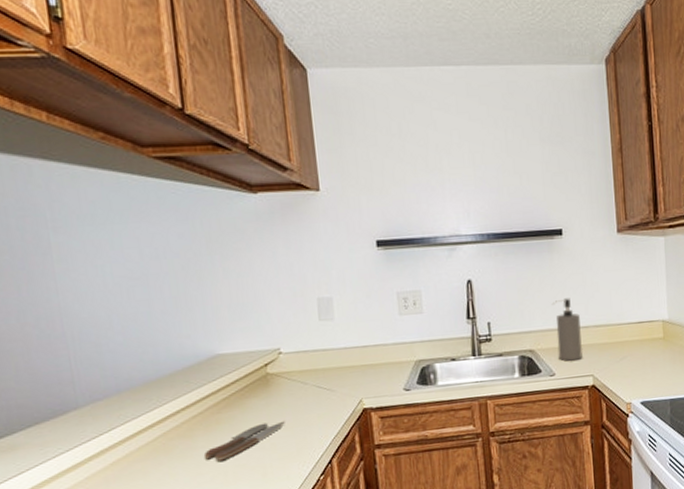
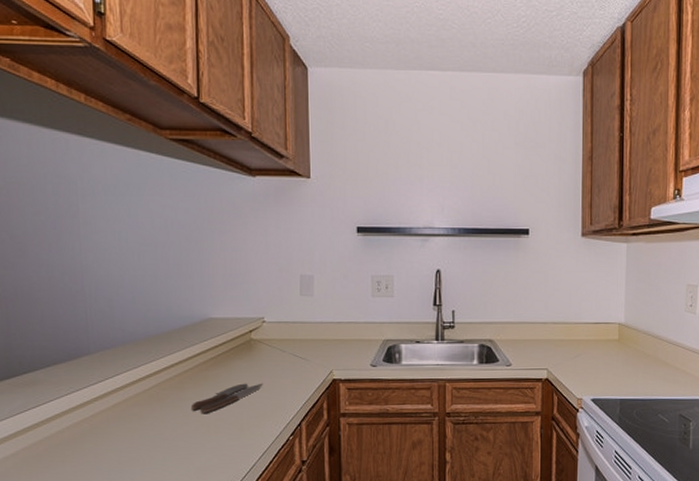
soap dispenser: present [552,298,583,362] -> none [513,294,540,355]

